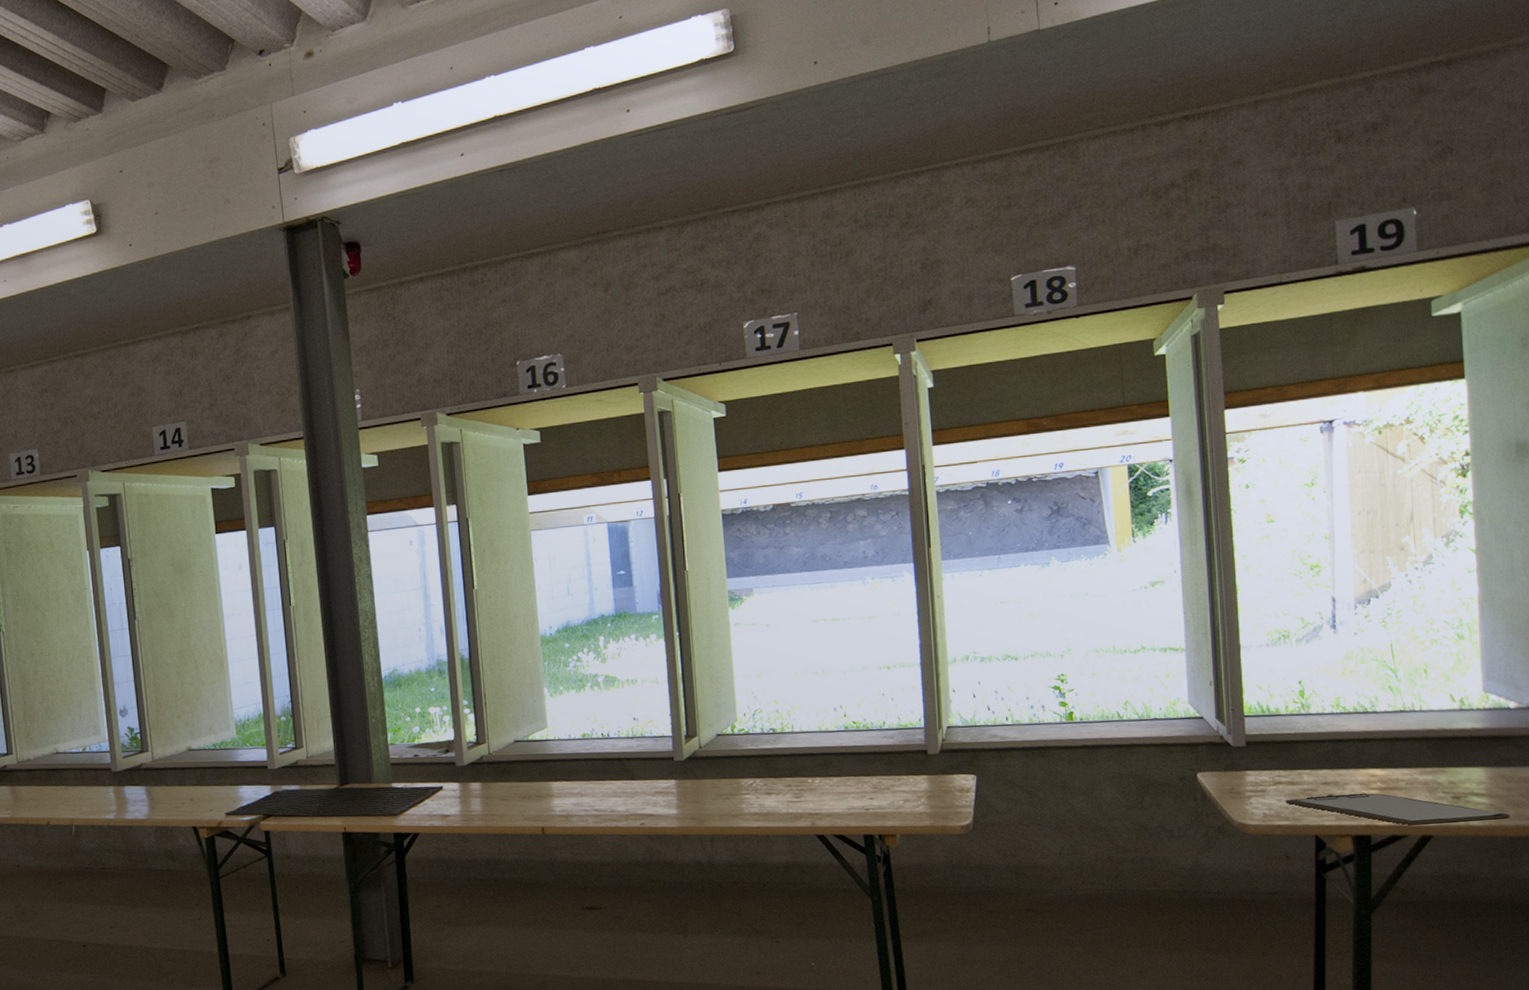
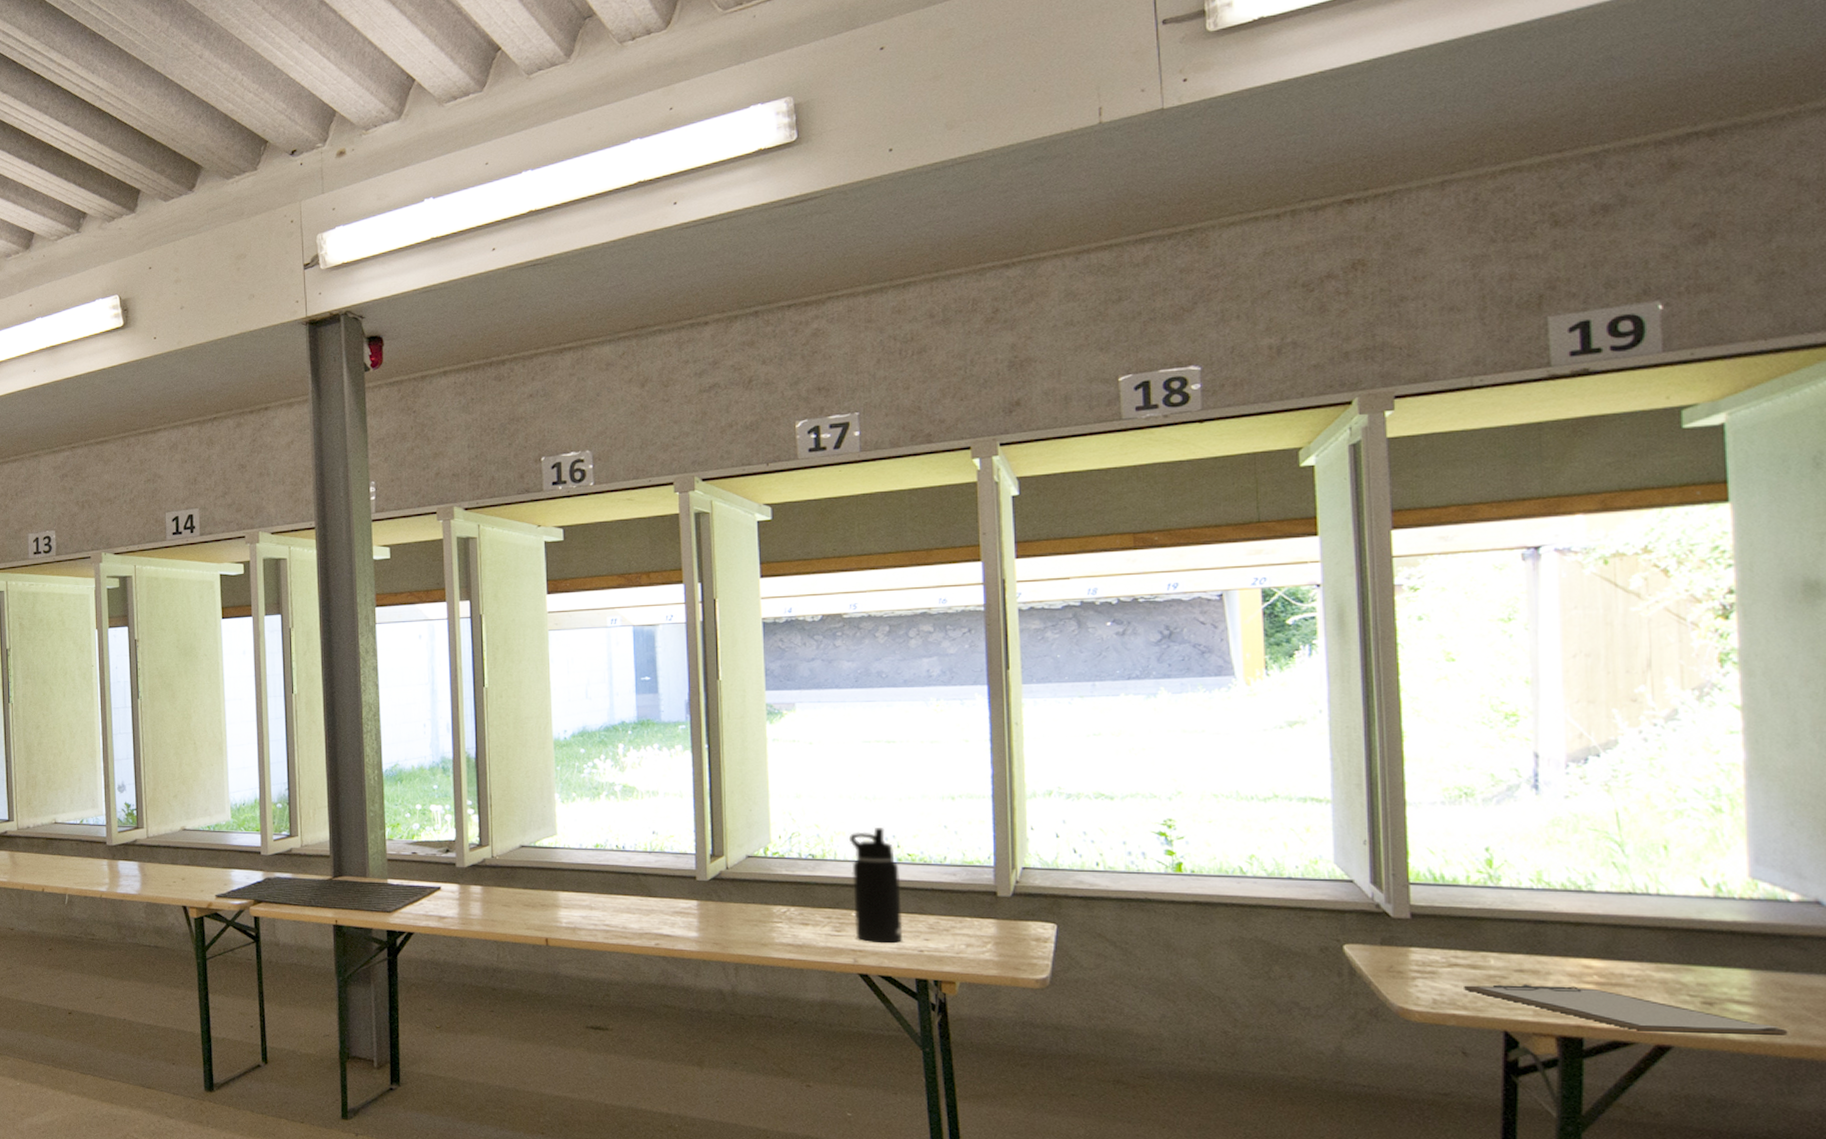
water bottle: none [803,699,852,806] -> present [848,828,903,944]

